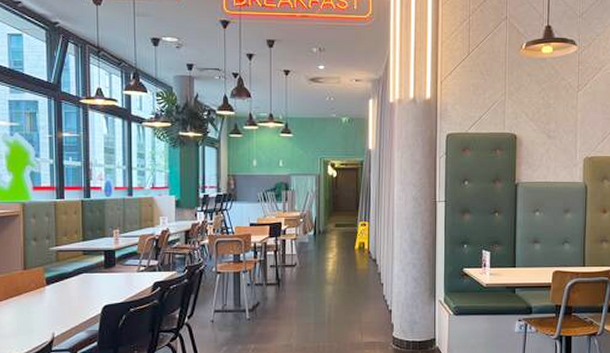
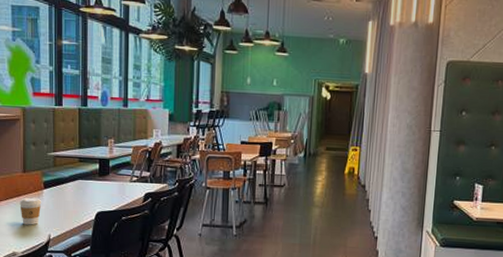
coffee cup: none [20,295,45,325] -> present [19,197,42,225]

